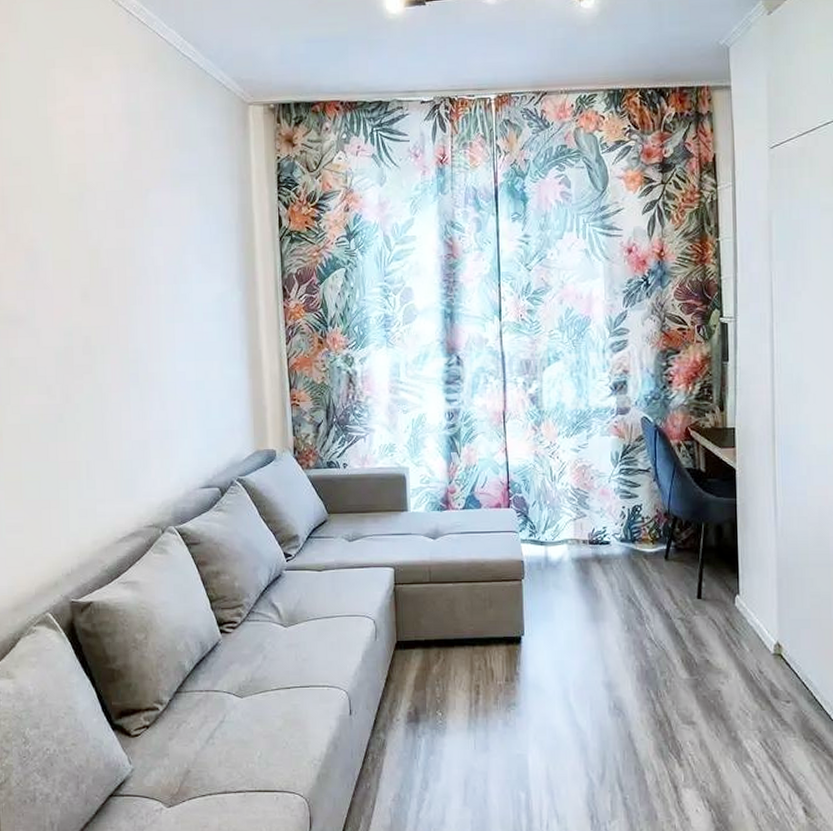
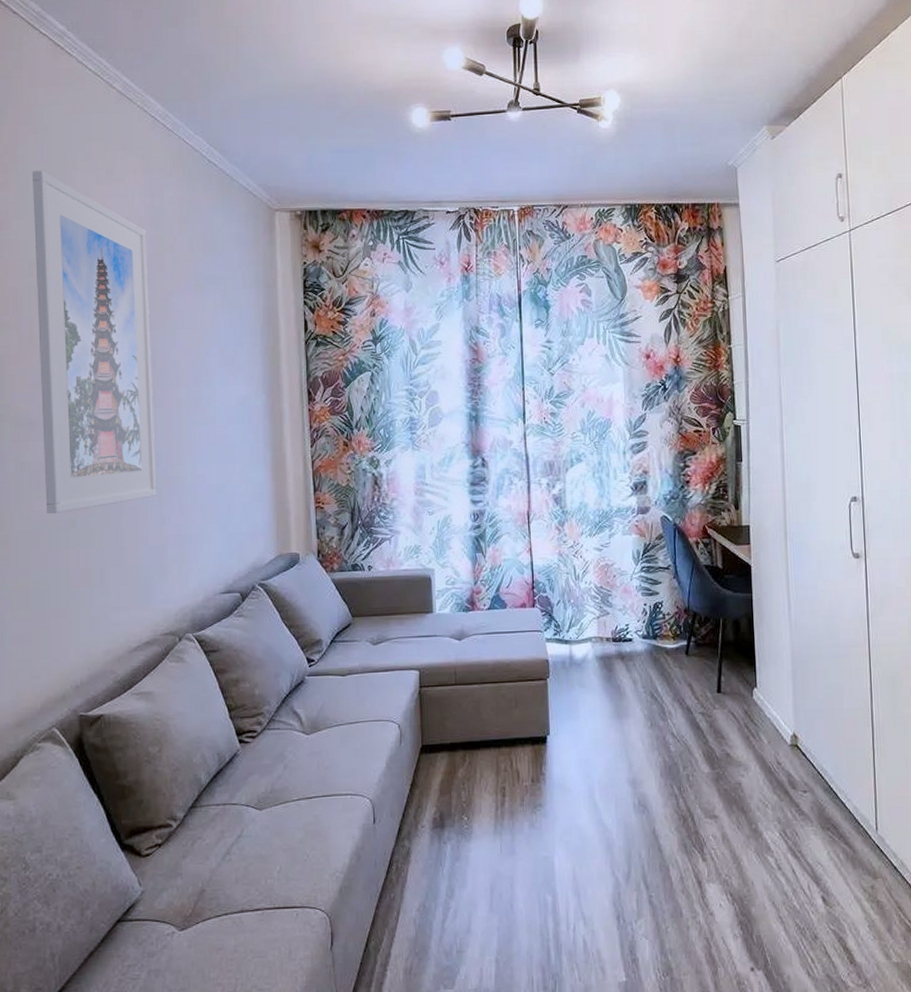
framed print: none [14,69,138,409] -> present [33,171,156,515]

